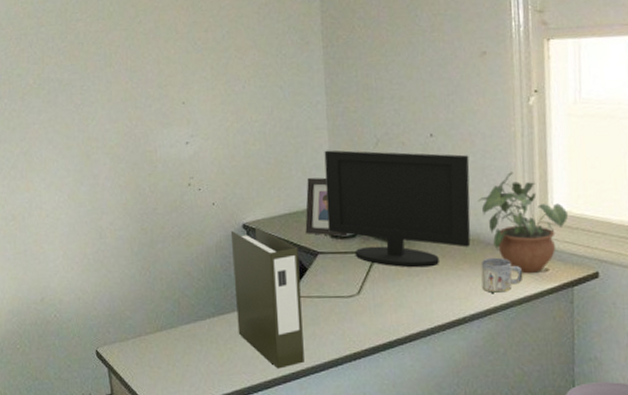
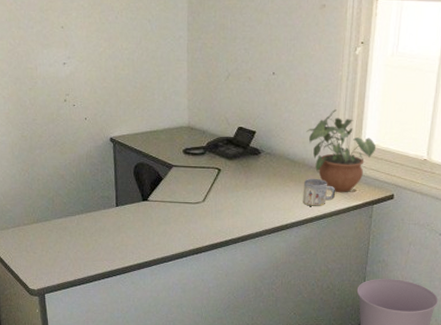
binder: present [230,226,304,369] -> none [99,140,156,258]
picture frame: present [305,177,348,237] -> none [163,101,198,154]
monitor: present [324,150,471,268] -> none [182,79,303,183]

